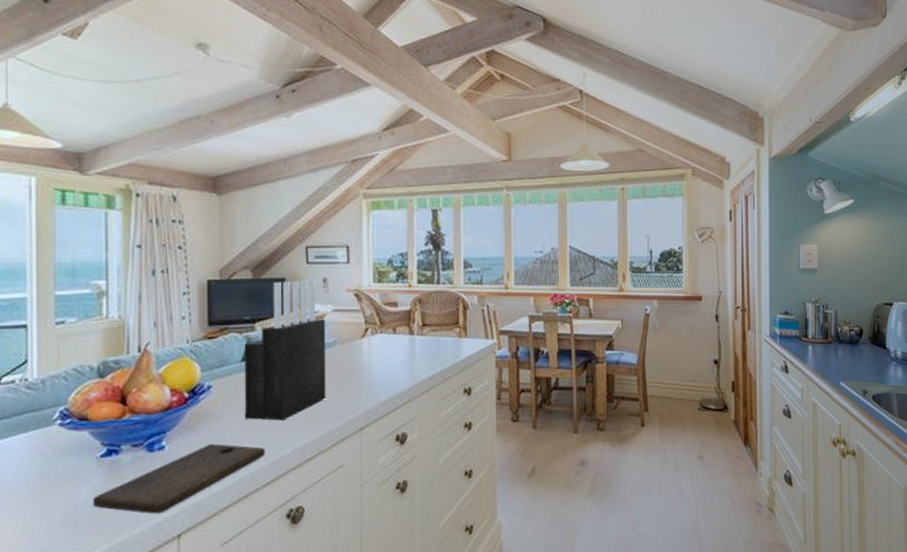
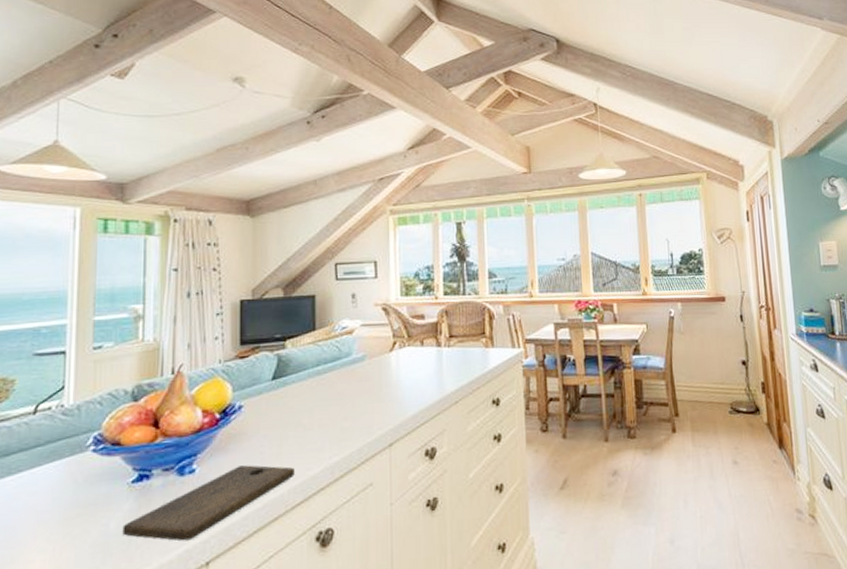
knife block: present [244,279,327,421] -> none [274,295,356,439]

